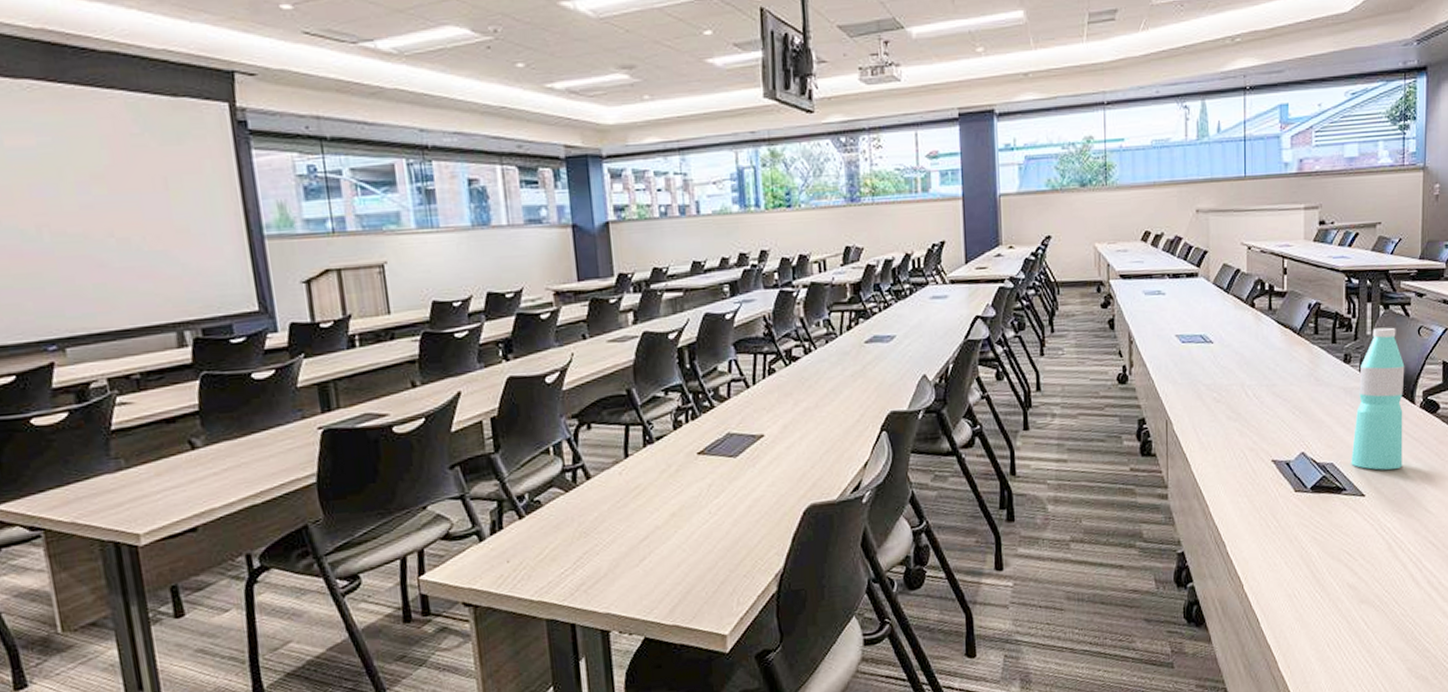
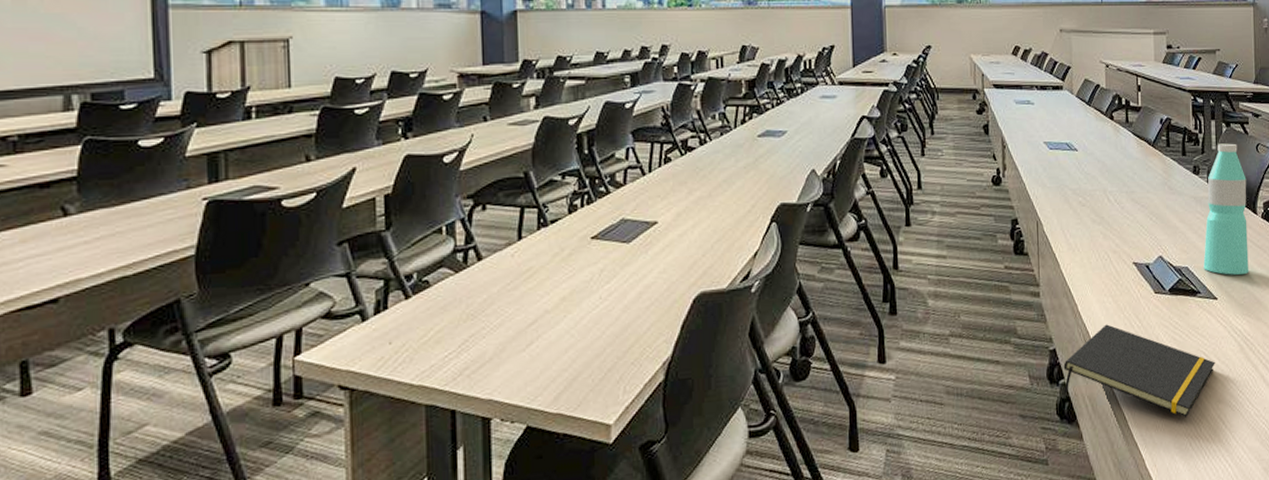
notepad: none [1192,525,1359,619] -> present [1063,324,1215,417]

